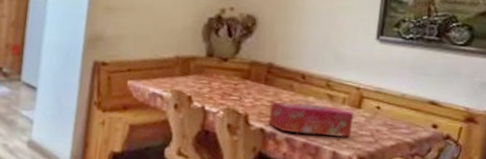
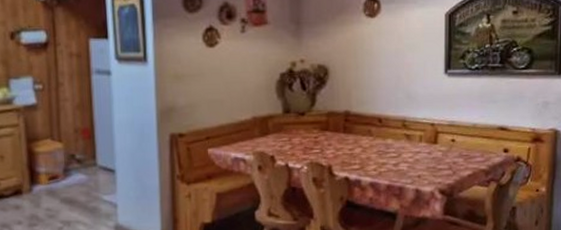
tissue box: present [267,100,354,138] -> none [351,145,431,177]

